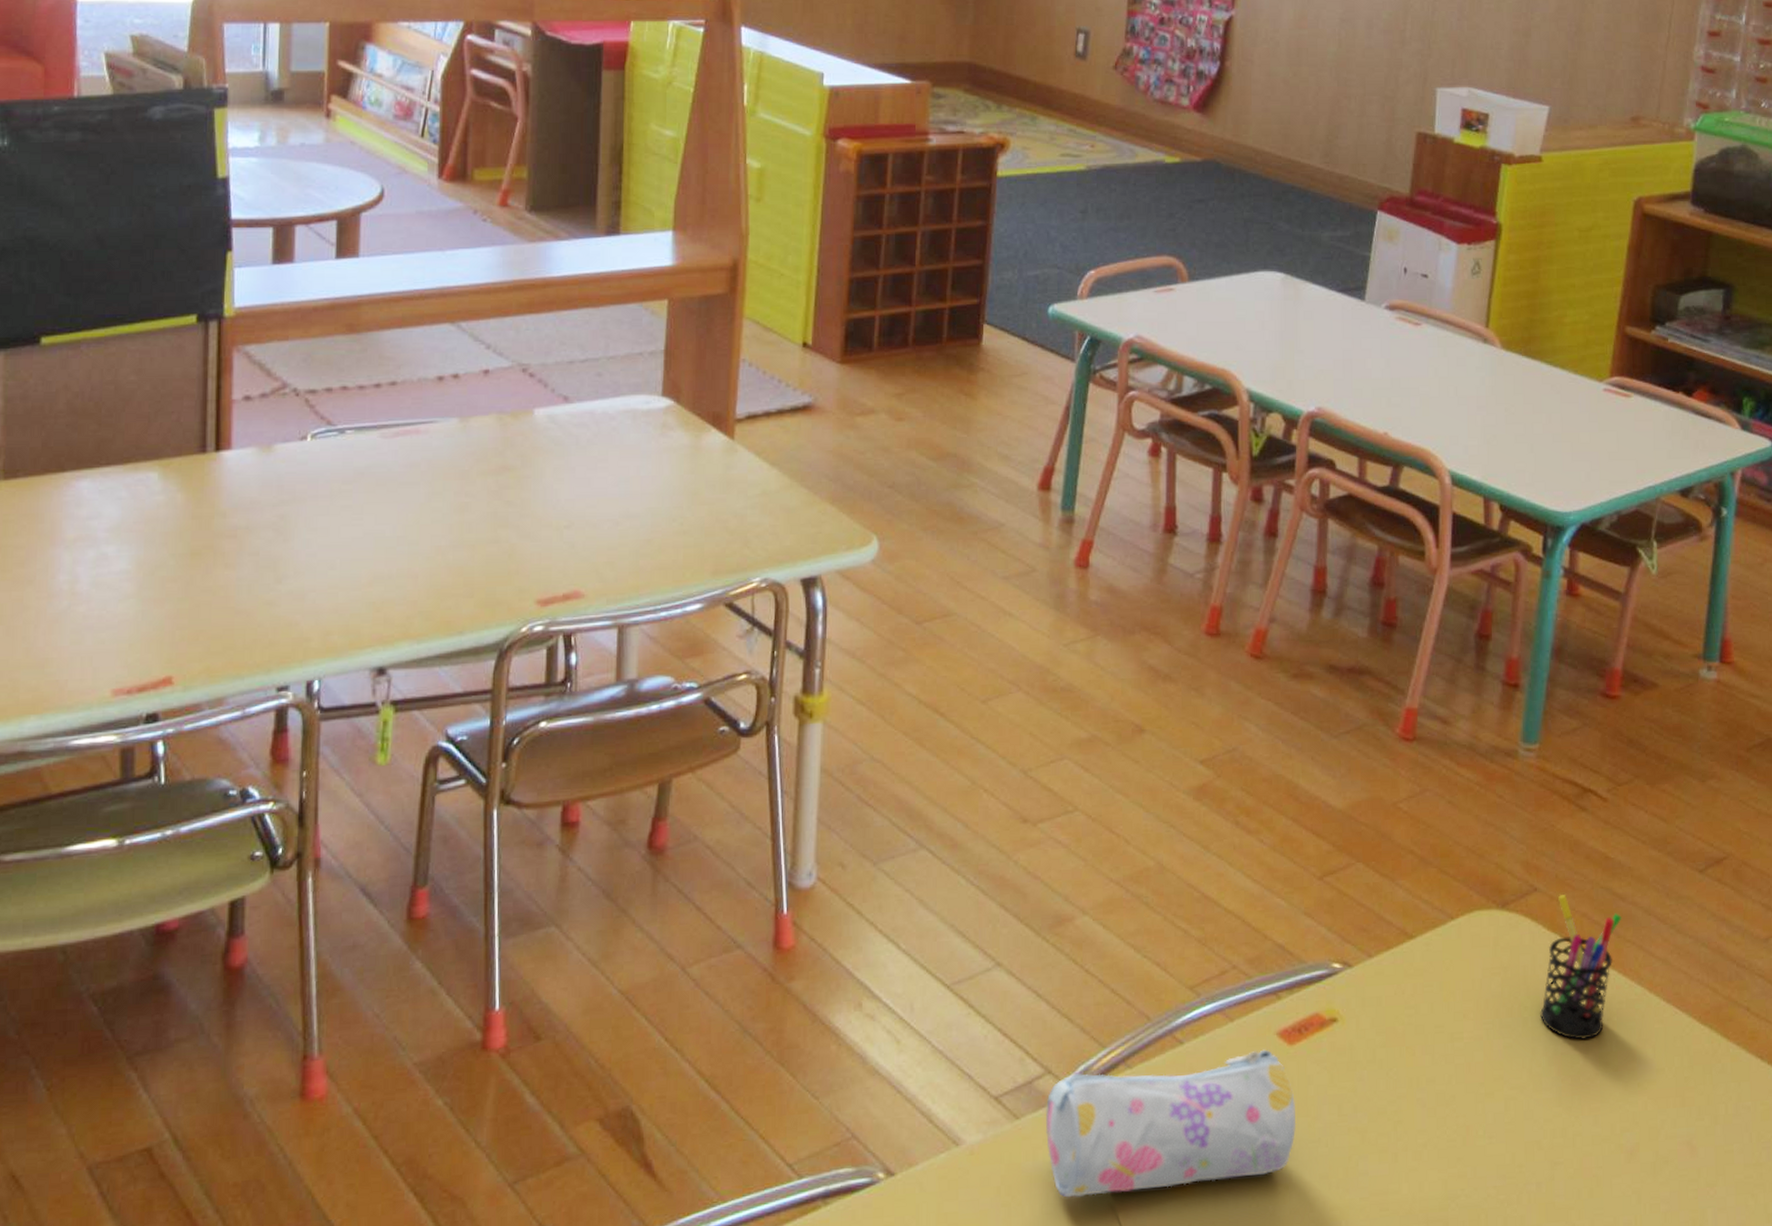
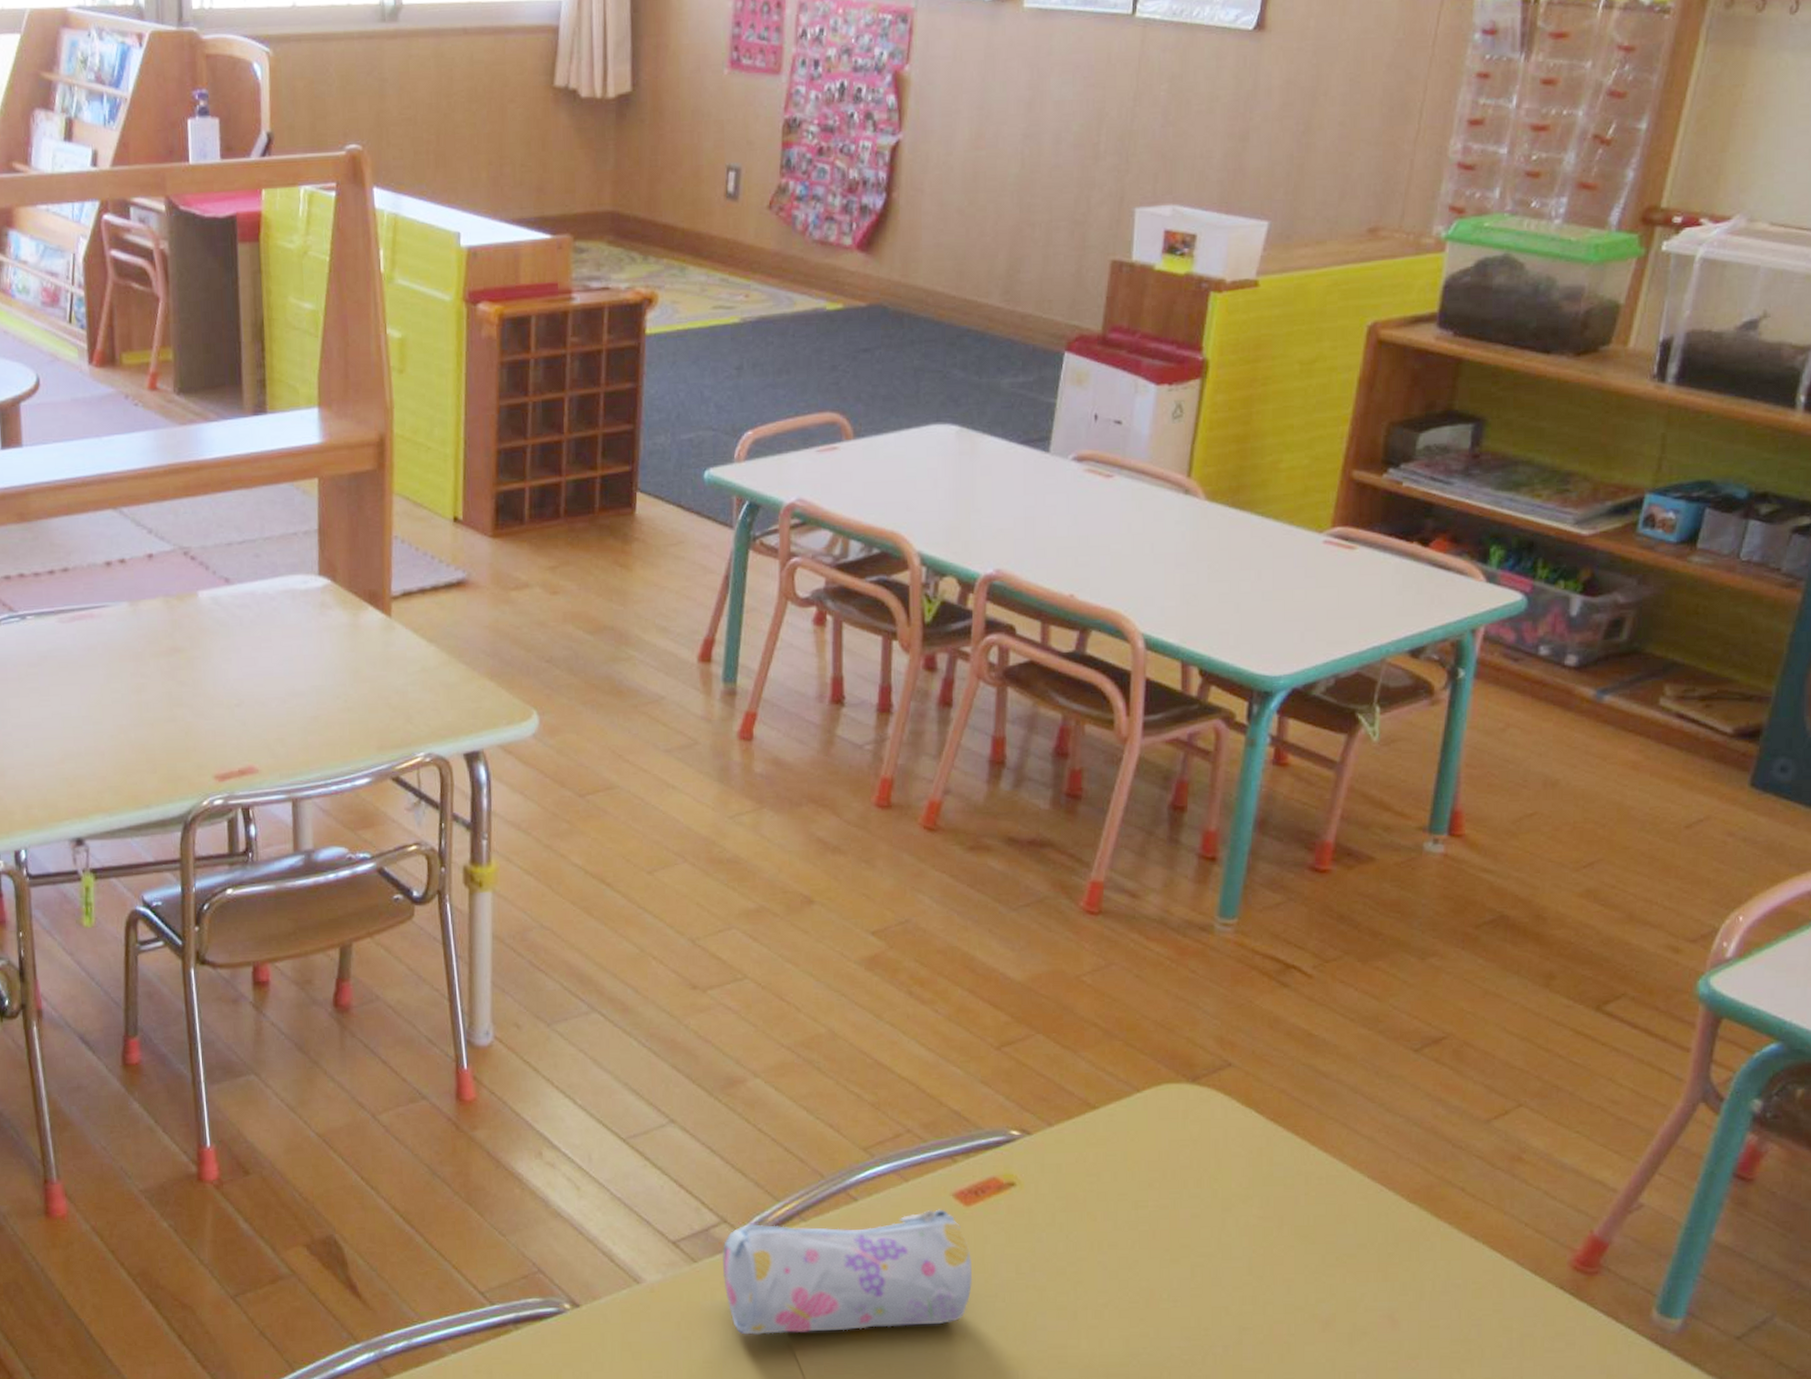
pen holder: present [1539,895,1623,1040] -> none [1230,1071,1326,1213]

